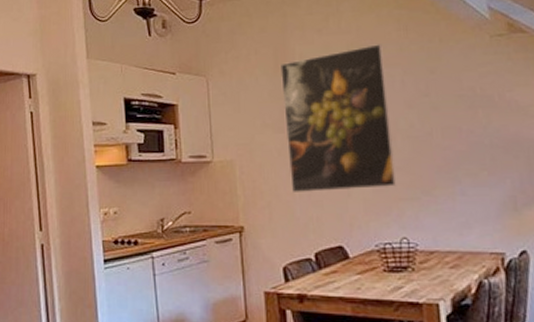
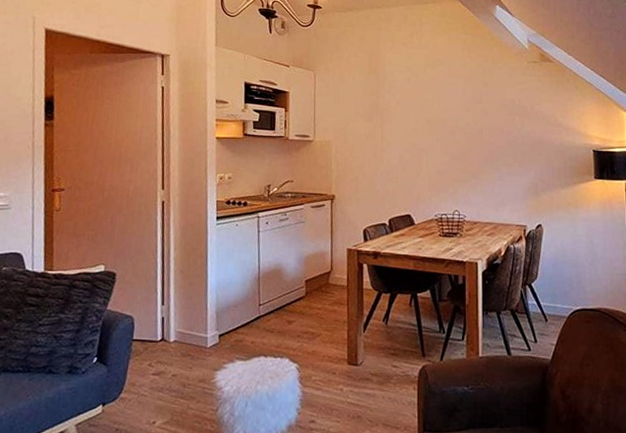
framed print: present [279,44,397,192] -> none [372,59,454,171]

